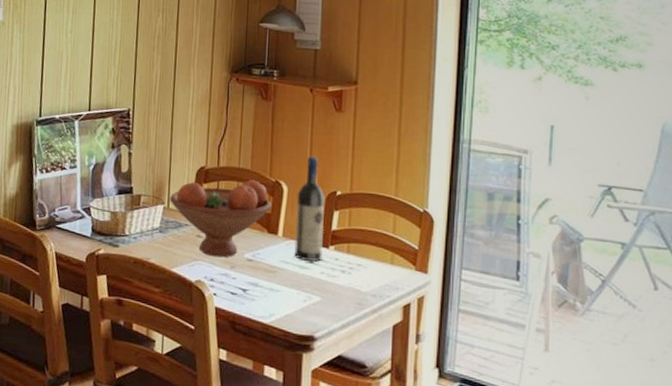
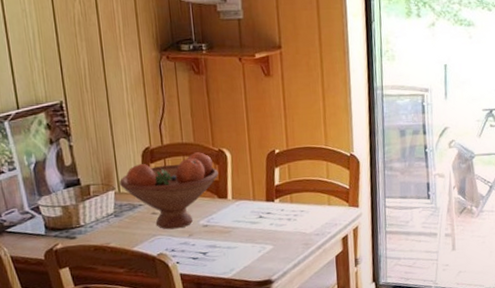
wine bottle: present [294,156,325,262] -> none [240,121,270,217]

